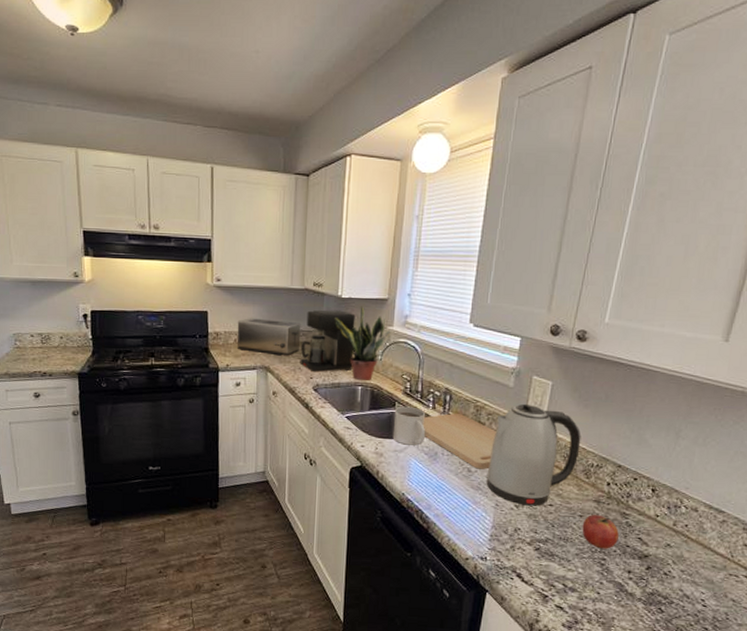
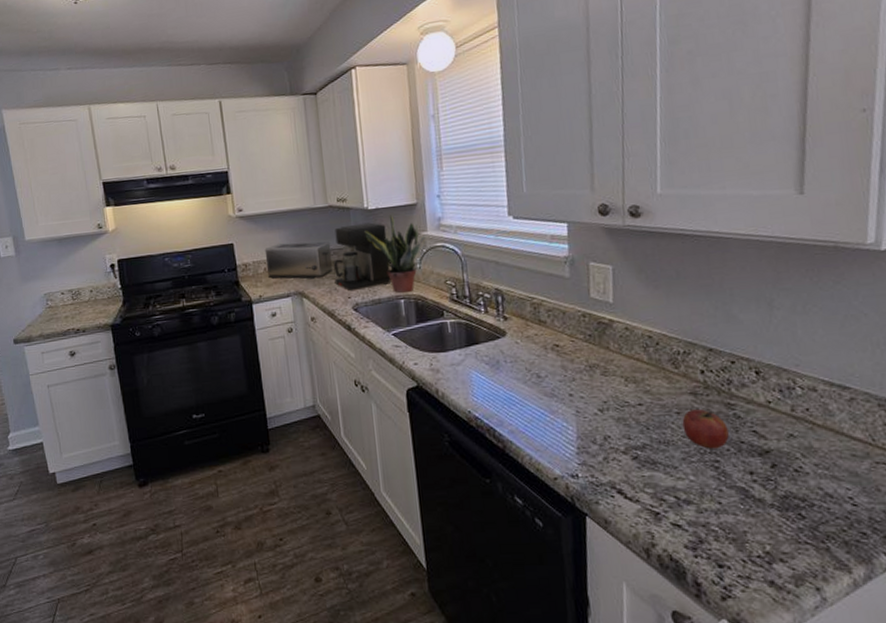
mug: present [392,406,426,446] -> none [444,314,483,357]
cutting board: present [423,413,497,469] -> none [477,313,561,374]
kettle: present [486,403,581,506] -> none [558,293,660,409]

